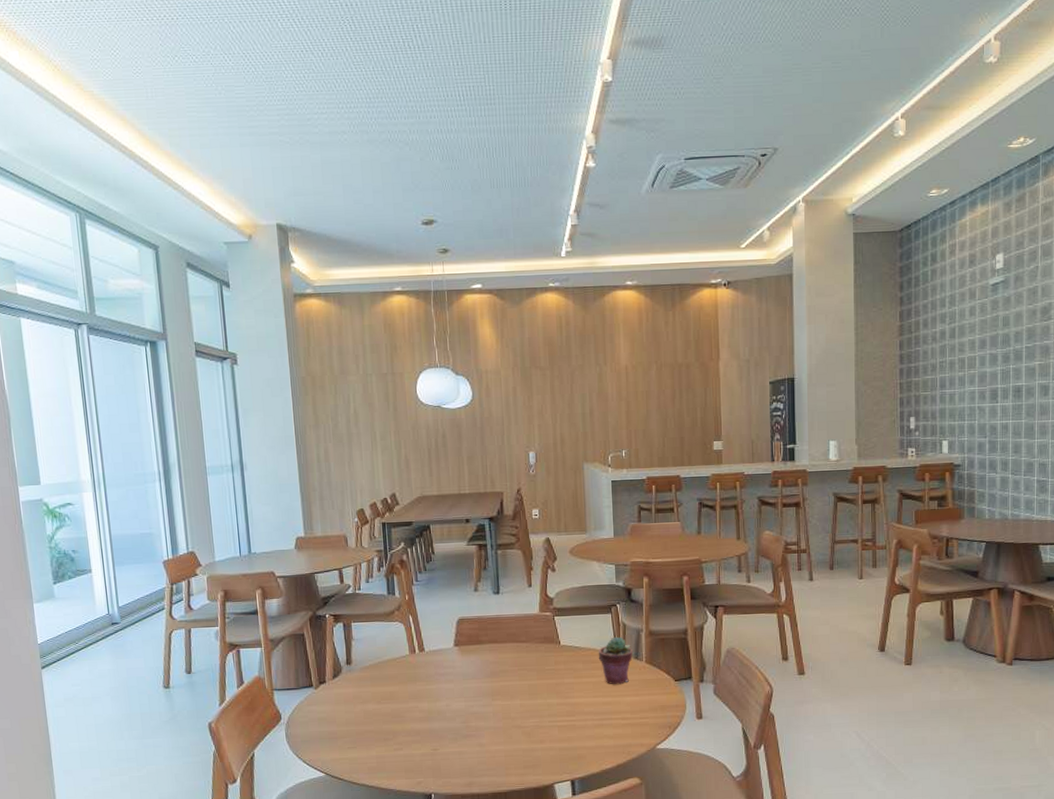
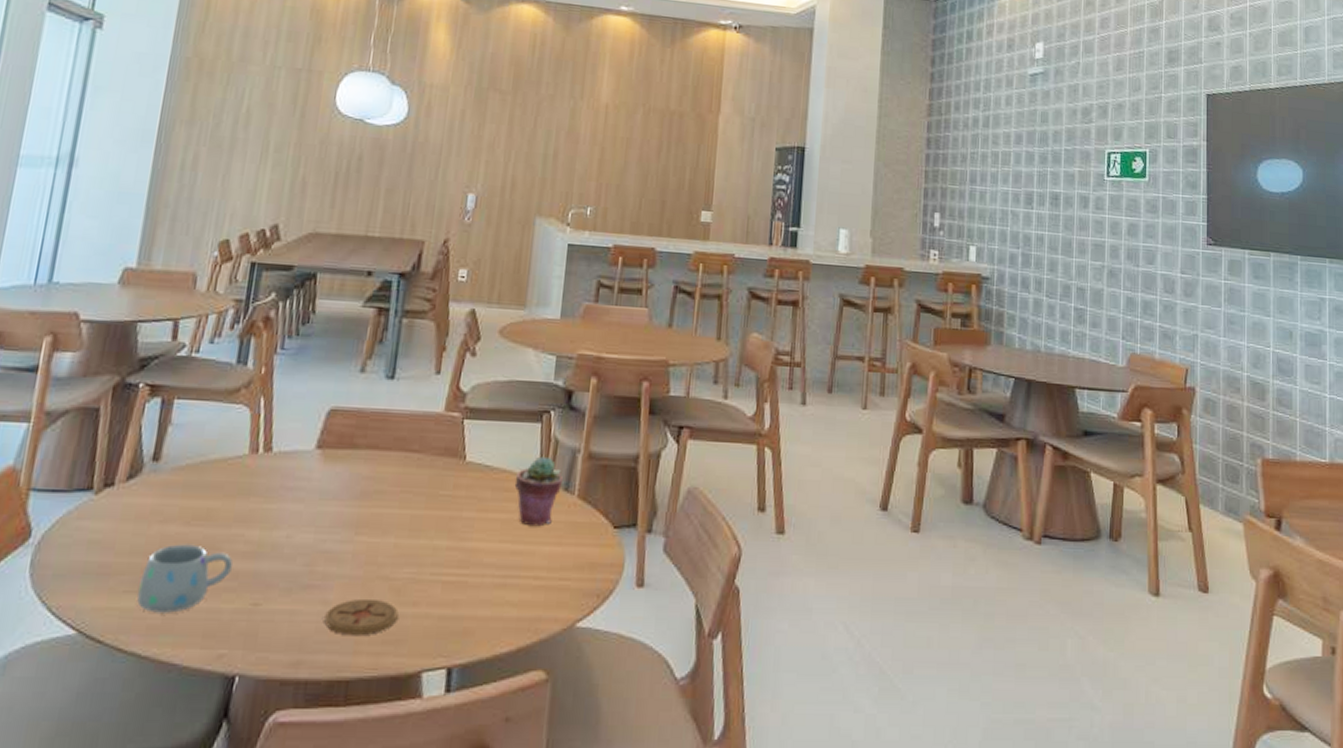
mug: none [356,715,415,759] -> present [136,544,234,613]
coaster: none [482,740,532,764] -> present [324,598,398,635]

